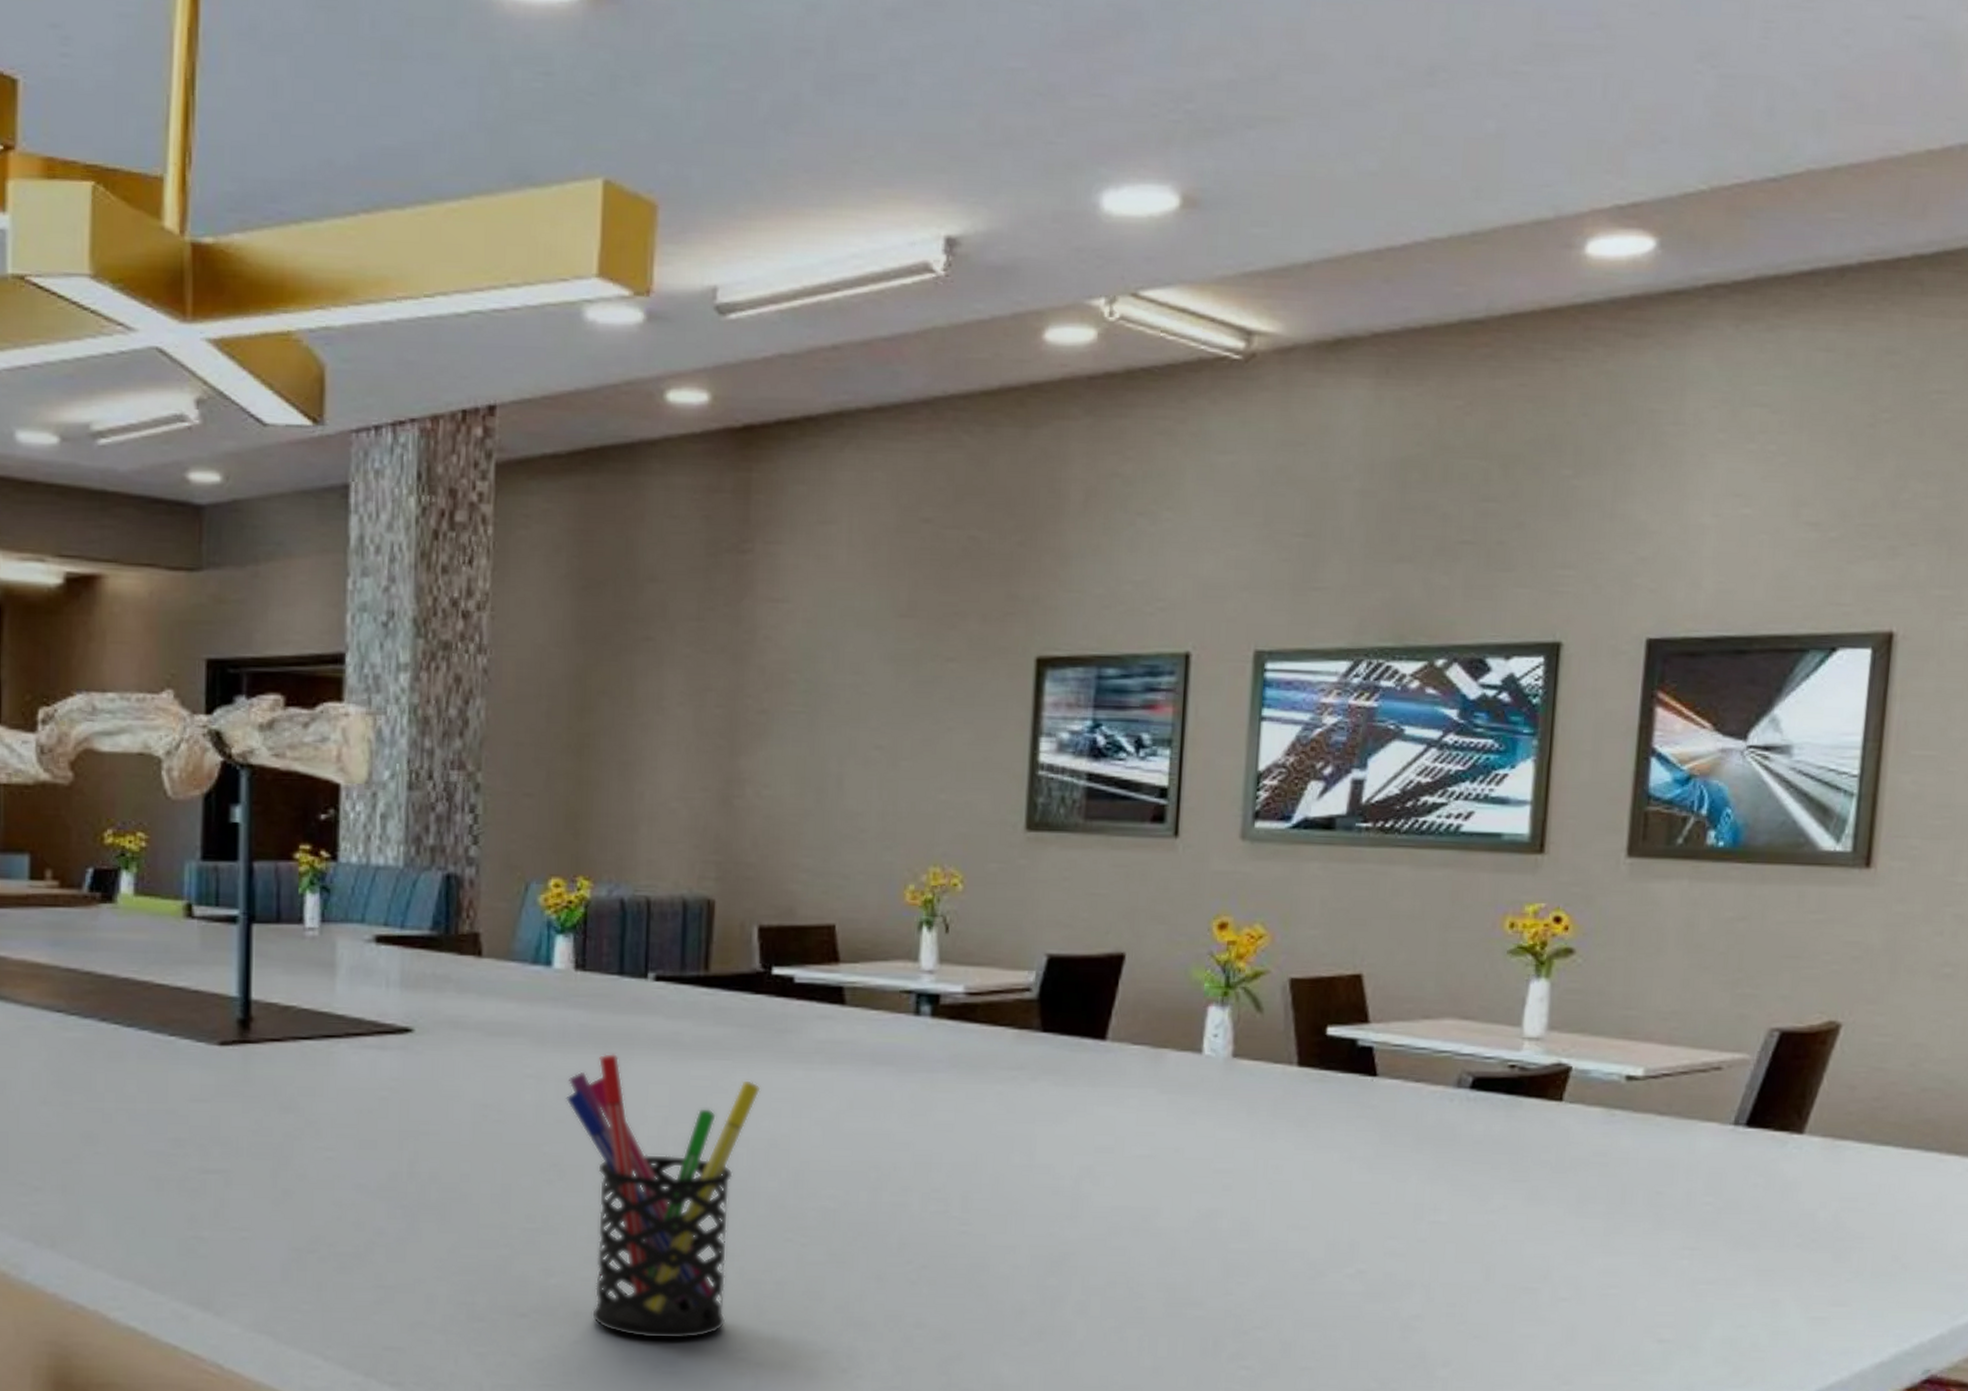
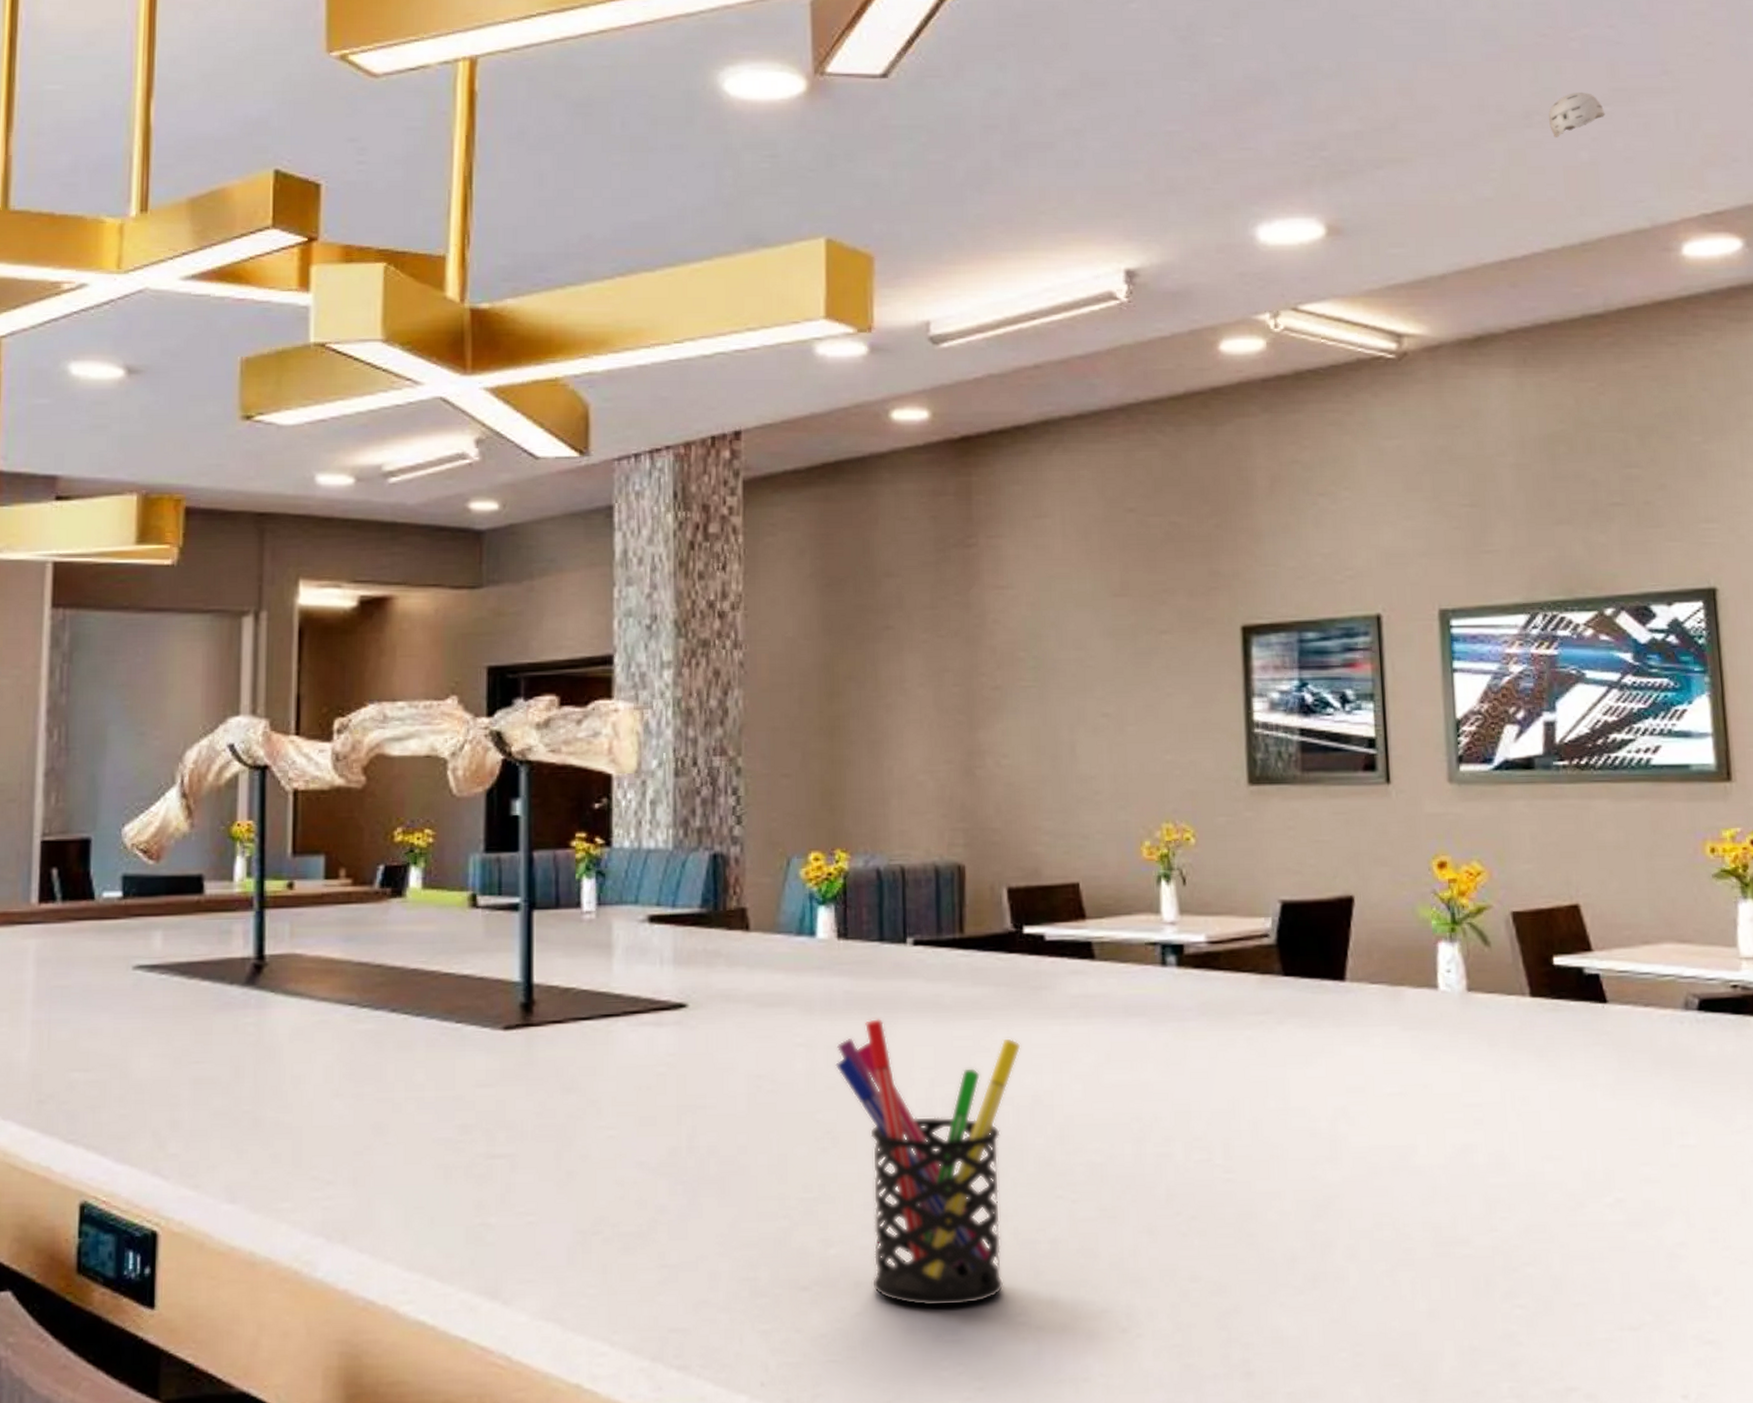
smoke detector: none [1456,46,1523,101] -> present [1548,93,1605,137]

